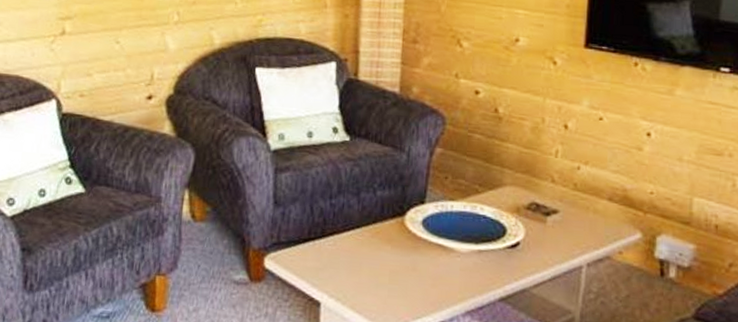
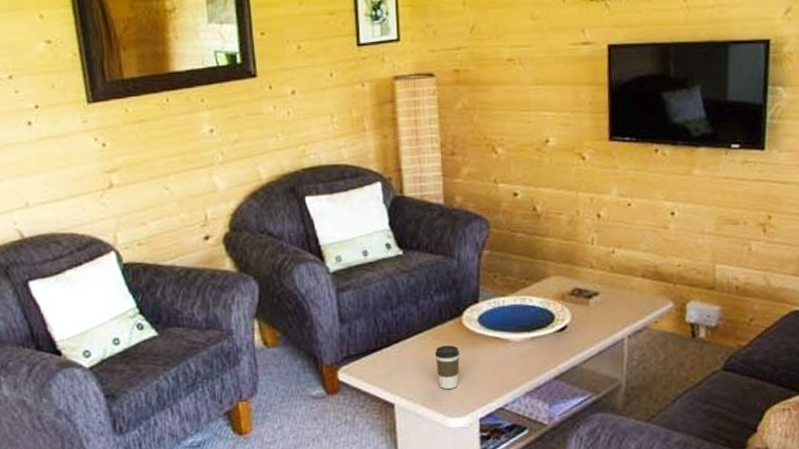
coffee cup: none [370,245,399,295] -> present [434,345,460,389]

